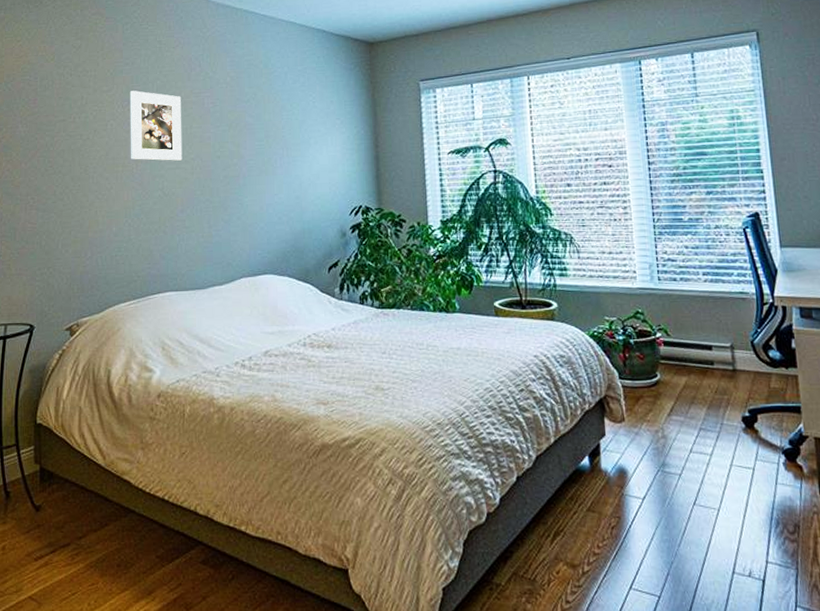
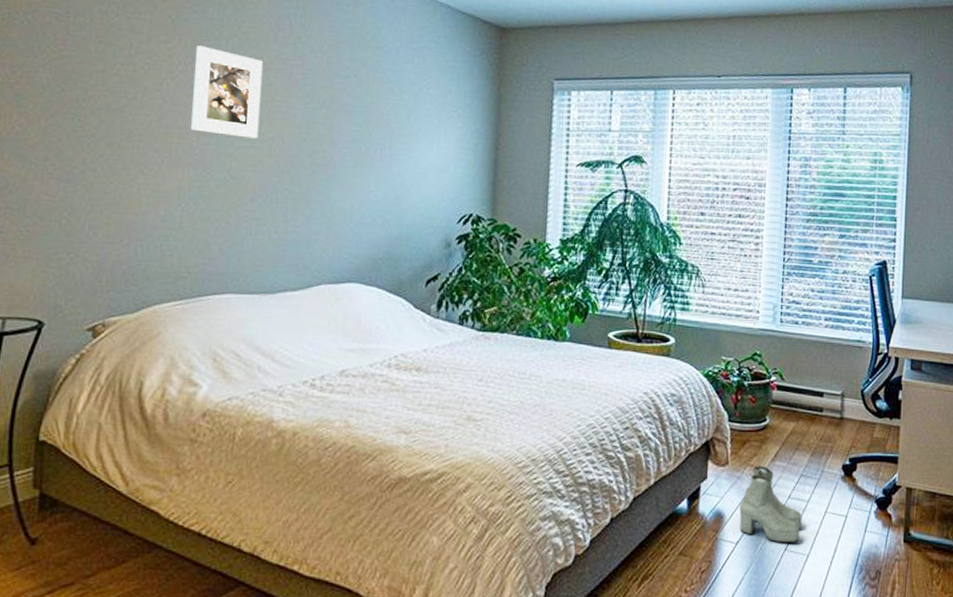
boots: none [641,421,708,498] -> present [739,465,802,543]

